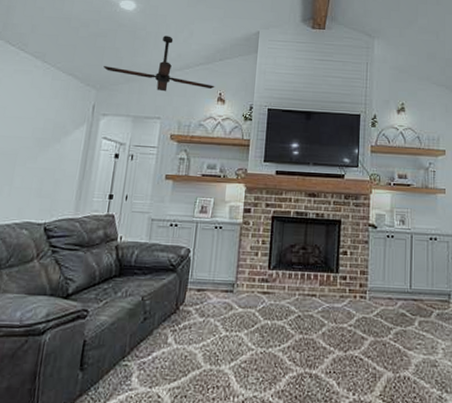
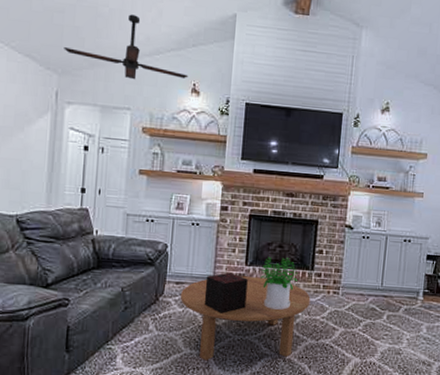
coffee table: none [201,281,337,378] -> present [180,276,311,361]
decorative box: none [225,277,271,323] -> present [204,272,248,314]
potted plant: none [283,260,323,318] -> present [259,257,298,310]

